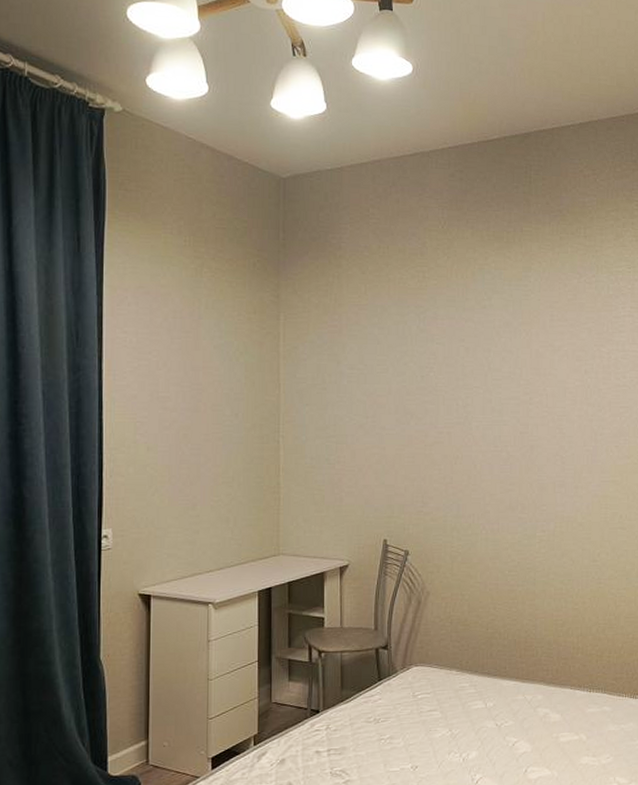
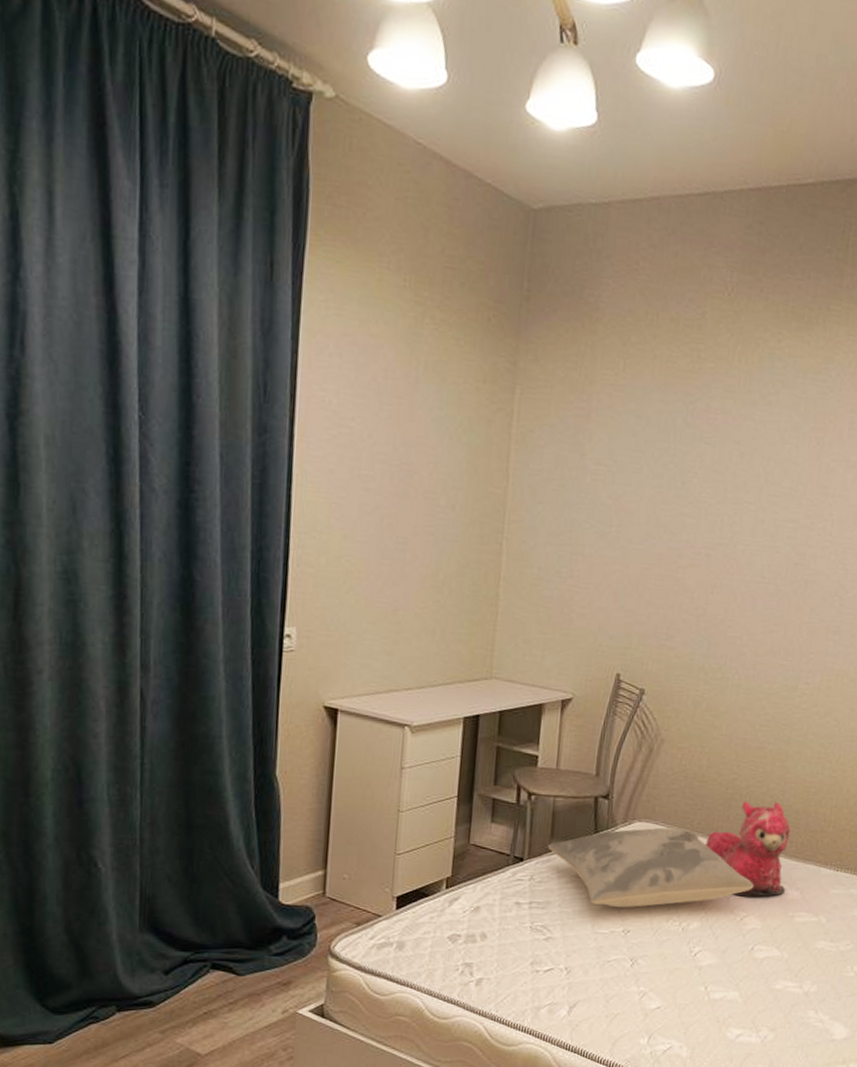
pillow: none [339,668,521,747] -> present [547,827,754,908]
stuffed animal: none [474,636,547,725] -> present [705,801,791,897]

